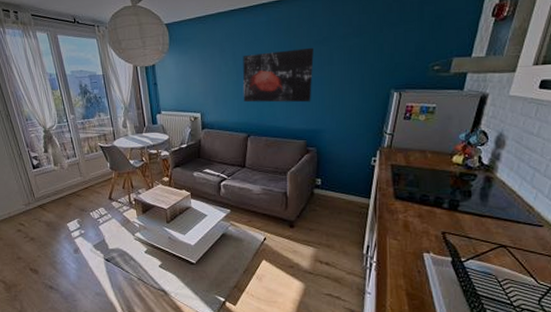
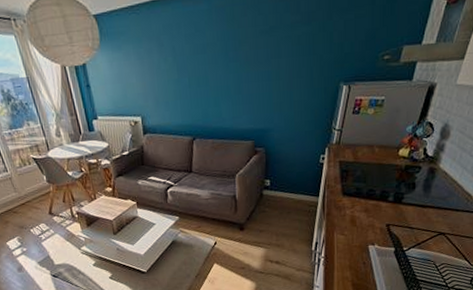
wall art: present [243,47,314,103] -> none [183,38,260,103]

